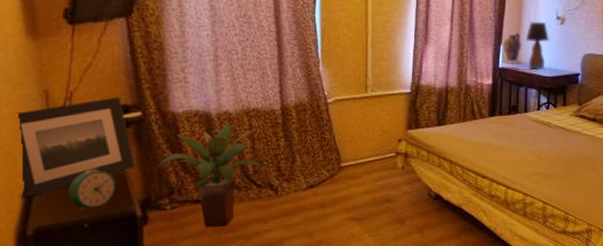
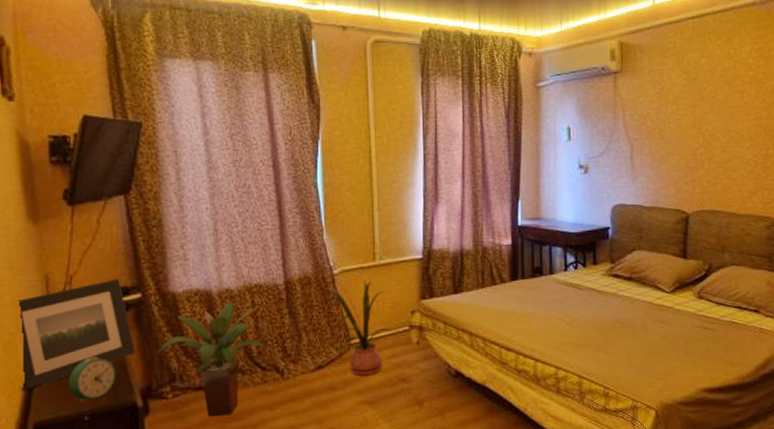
house plant: none [319,105,380,196] -> present [325,277,392,376]
ceramic jug: present [503,33,522,62] -> none [521,186,542,219]
table lamp: present [525,21,550,70] -> none [546,172,573,227]

